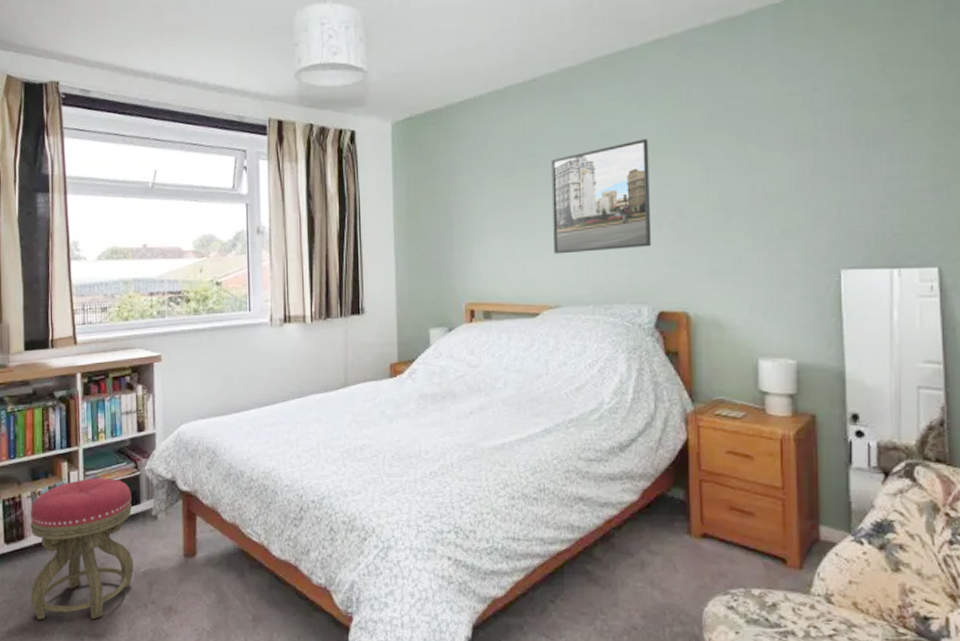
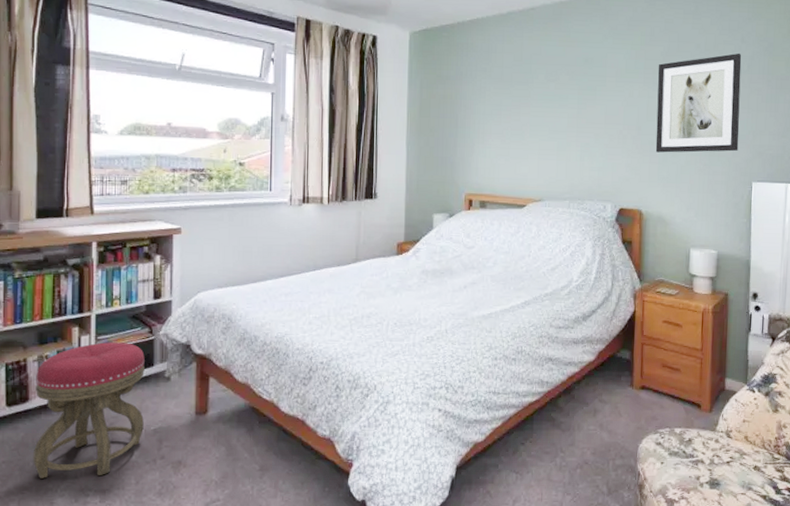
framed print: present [551,139,652,254] -> none [540,67,620,157]
wall art: none [699,105,818,240] -> present [655,53,742,153]

